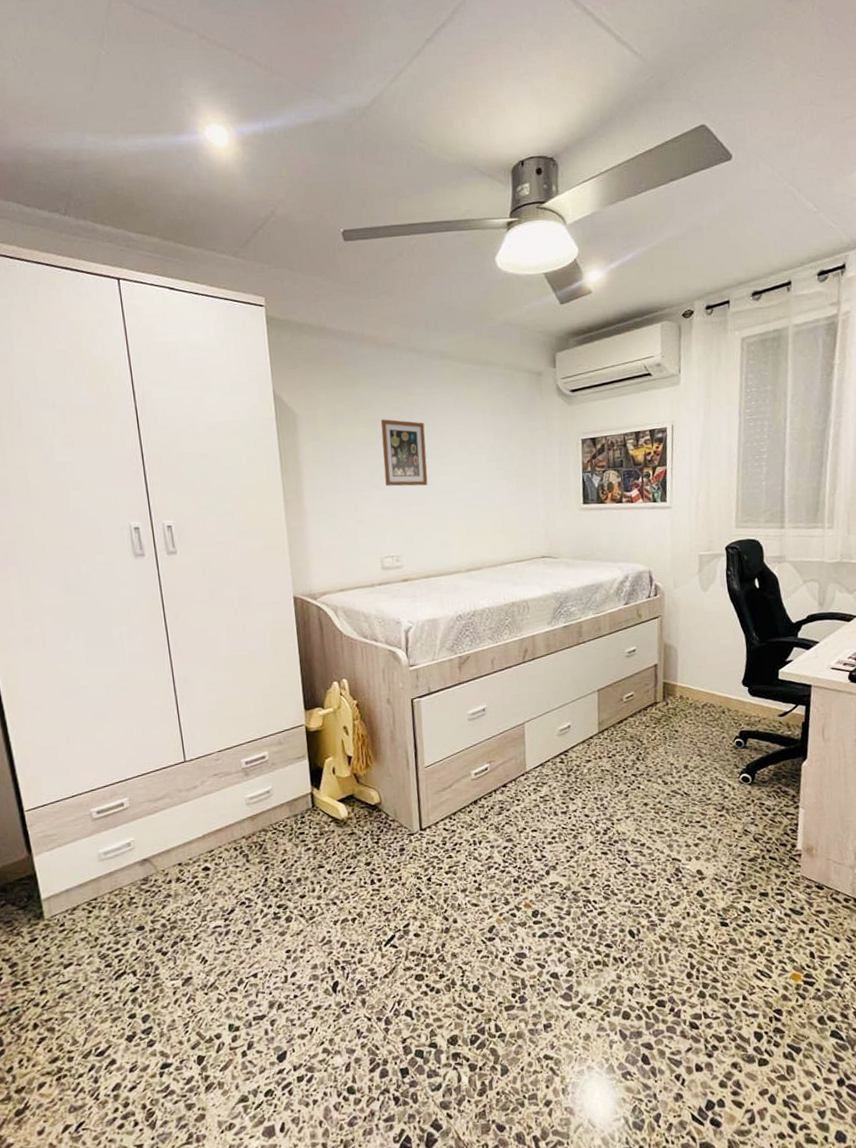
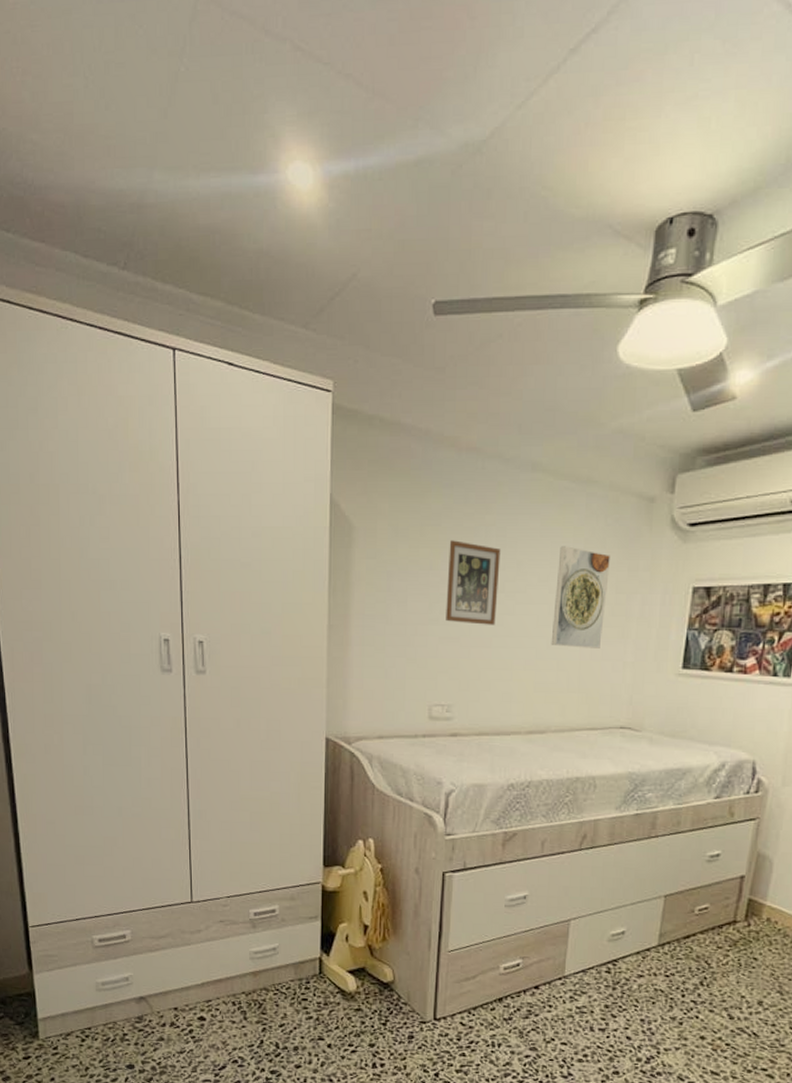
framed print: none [472,416,517,497] -> present [551,546,611,648]

